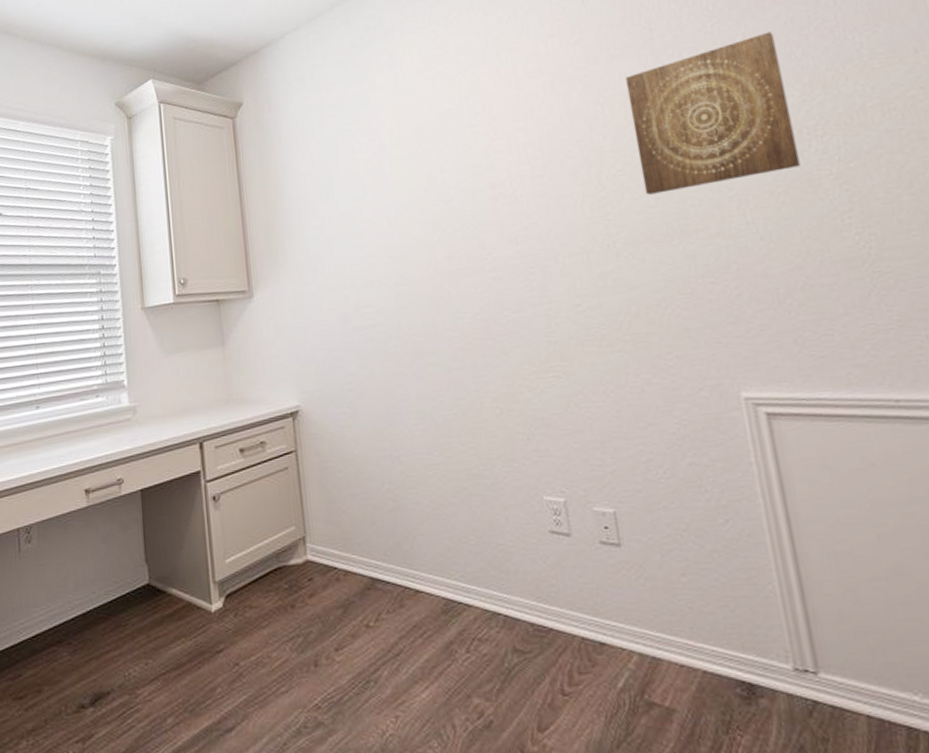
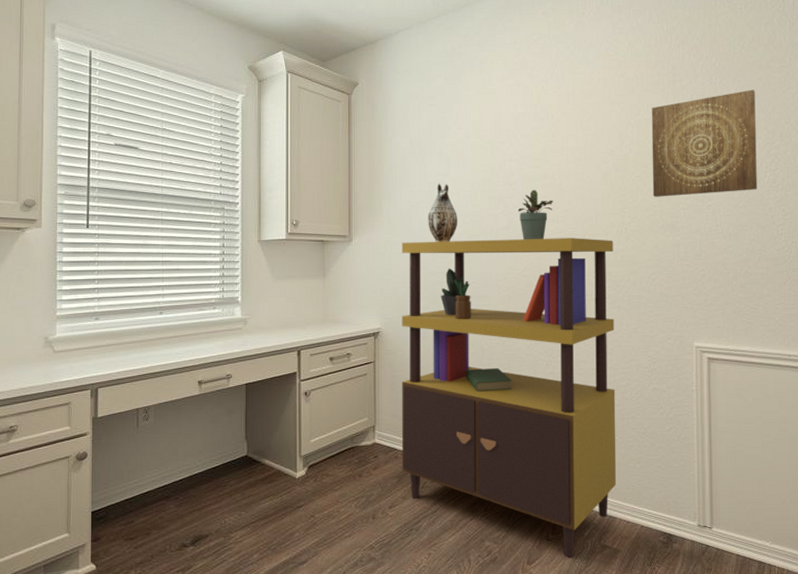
bookcase: none [314,259,654,722] -> present [401,238,617,558]
decorative vase: none [344,211,384,287] -> present [428,183,457,242]
potted plant: none [460,204,507,273] -> present [517,189,553,240]

